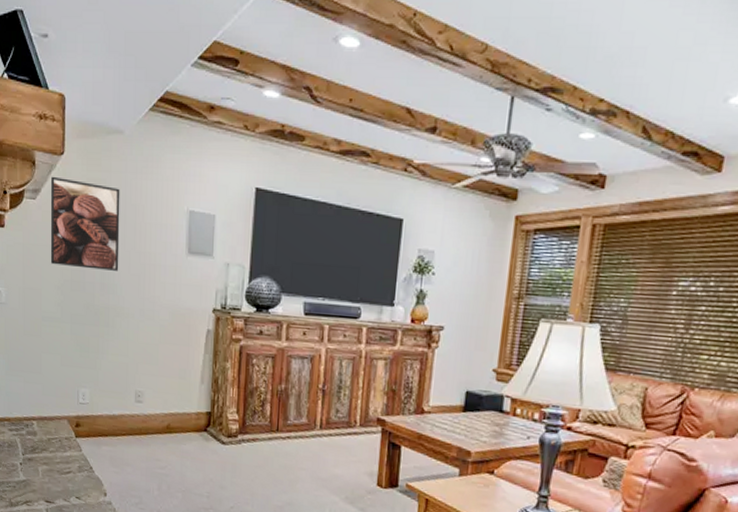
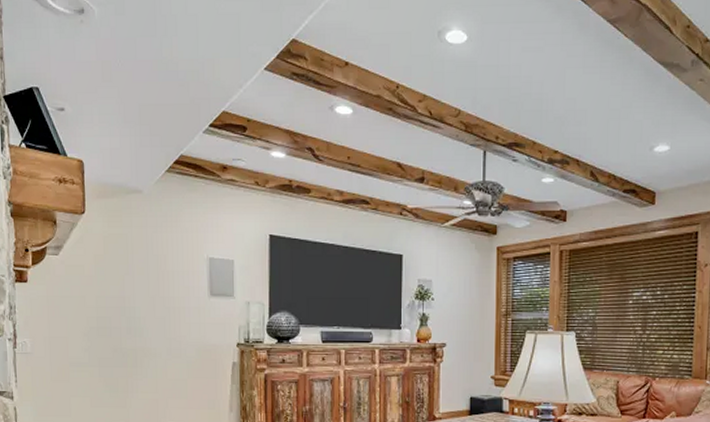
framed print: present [50,176,120,271] -> none [73,233,144,316]

